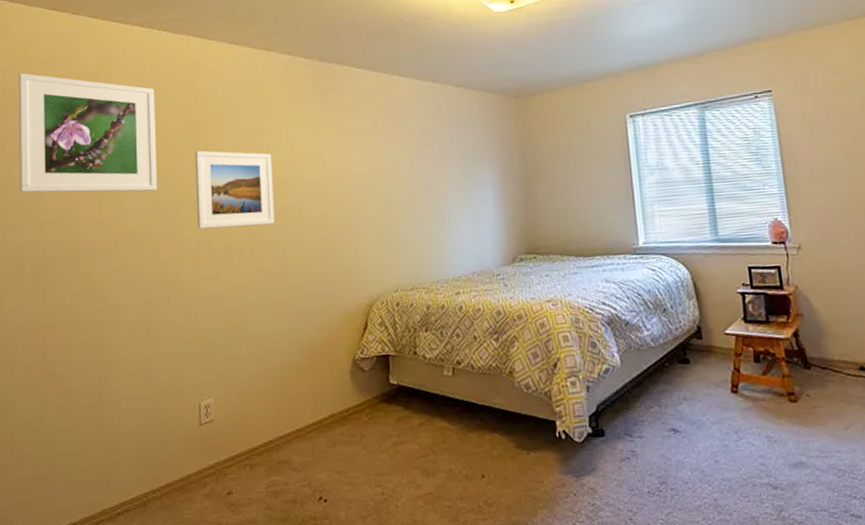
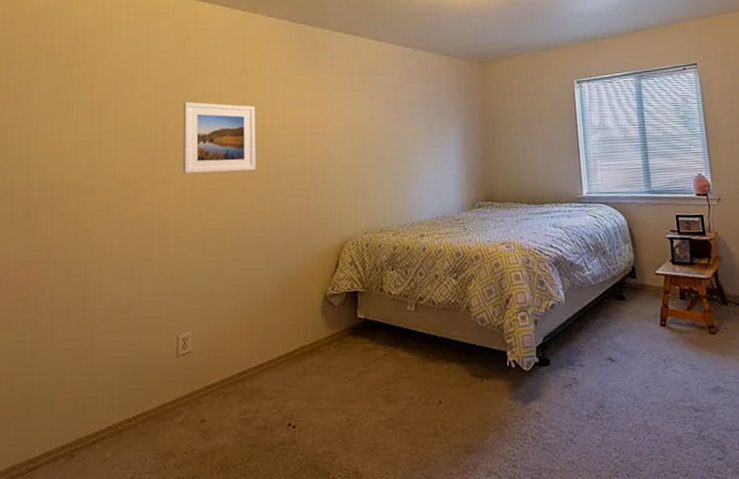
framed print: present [18,73,158,193] -> none [12,25,148,138]

